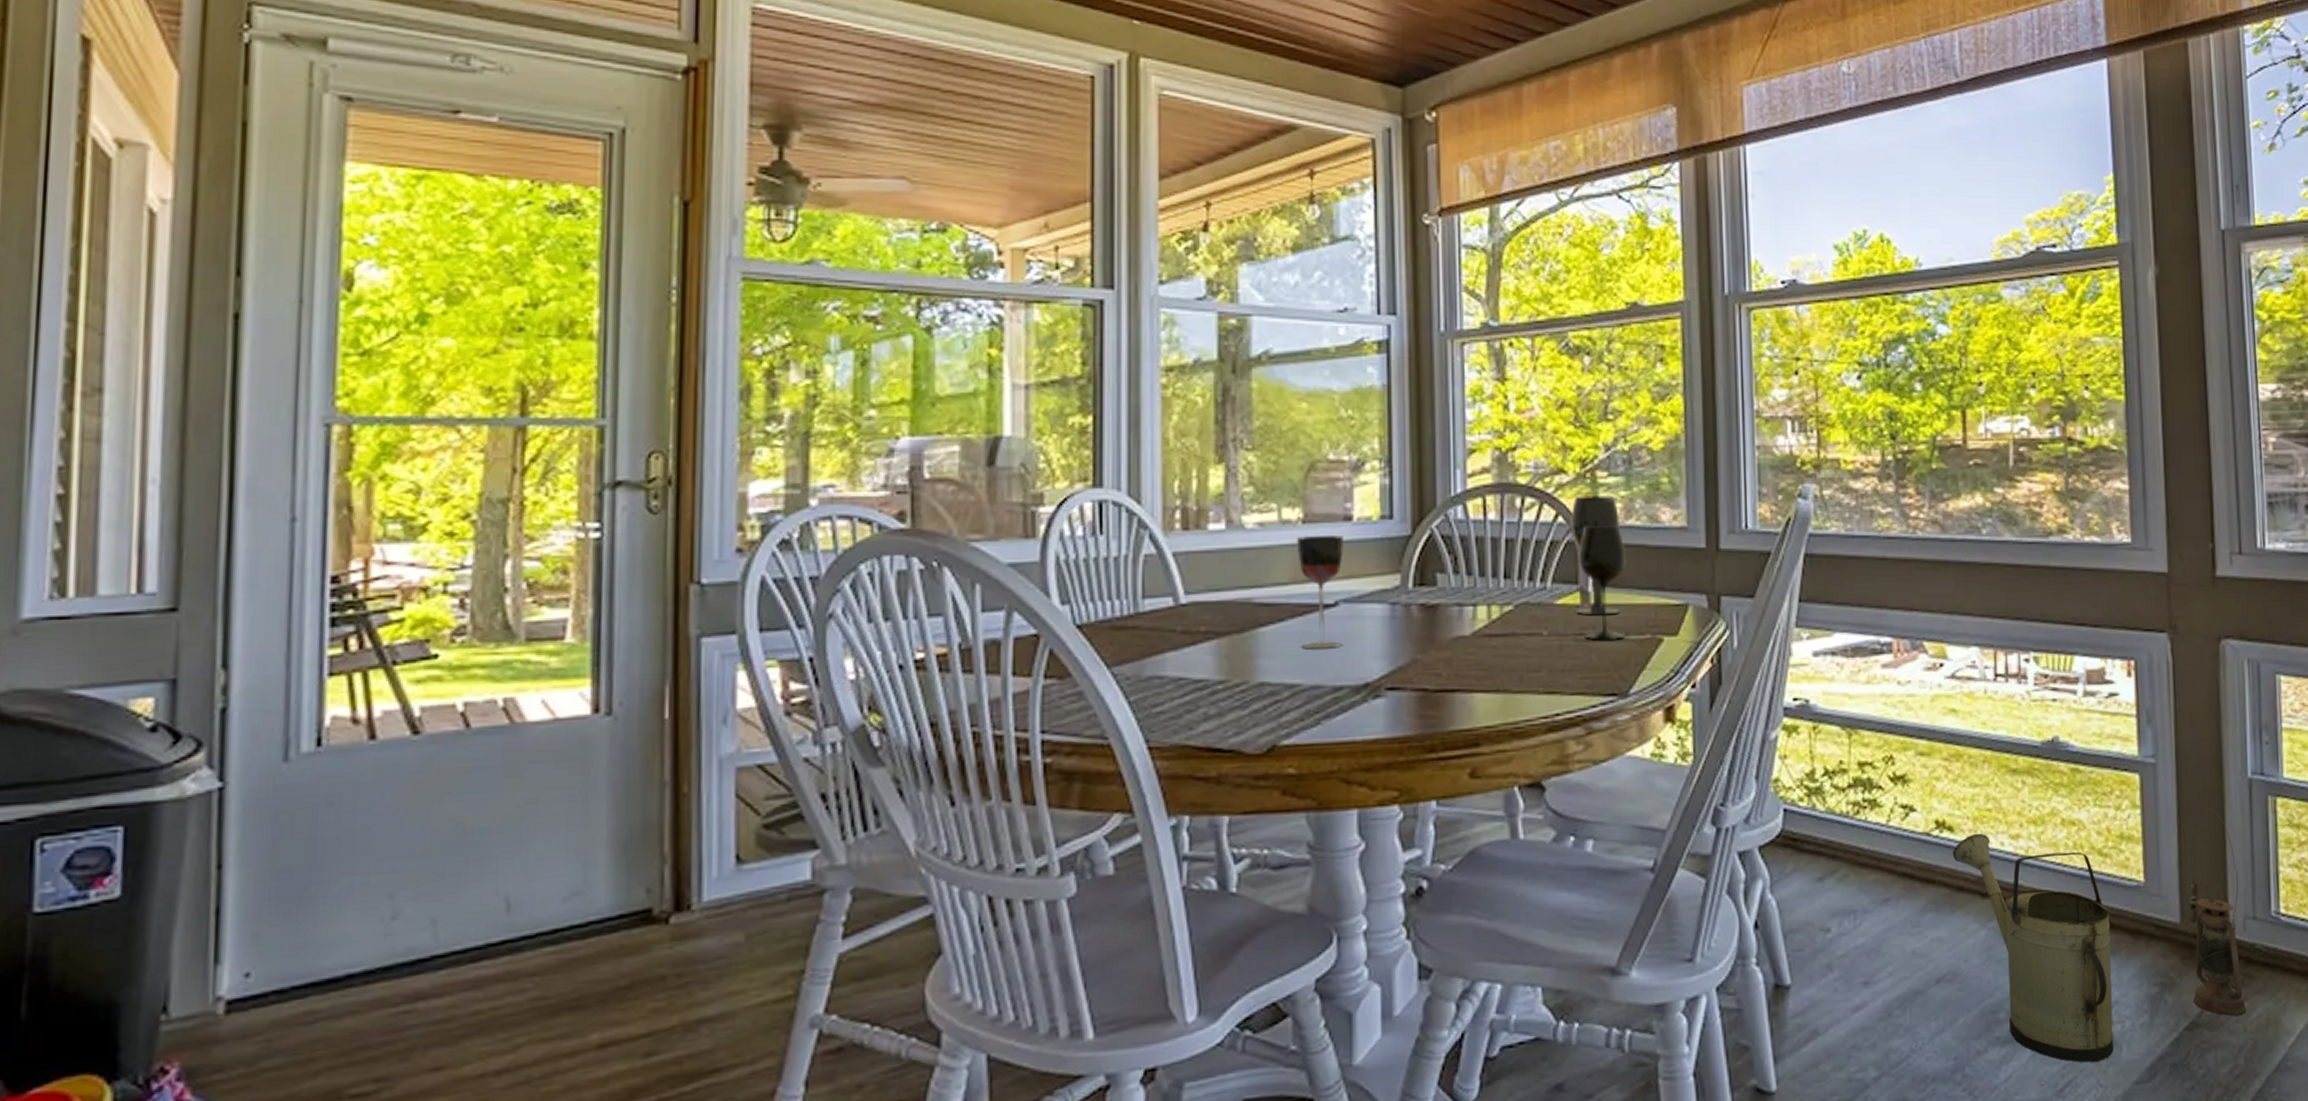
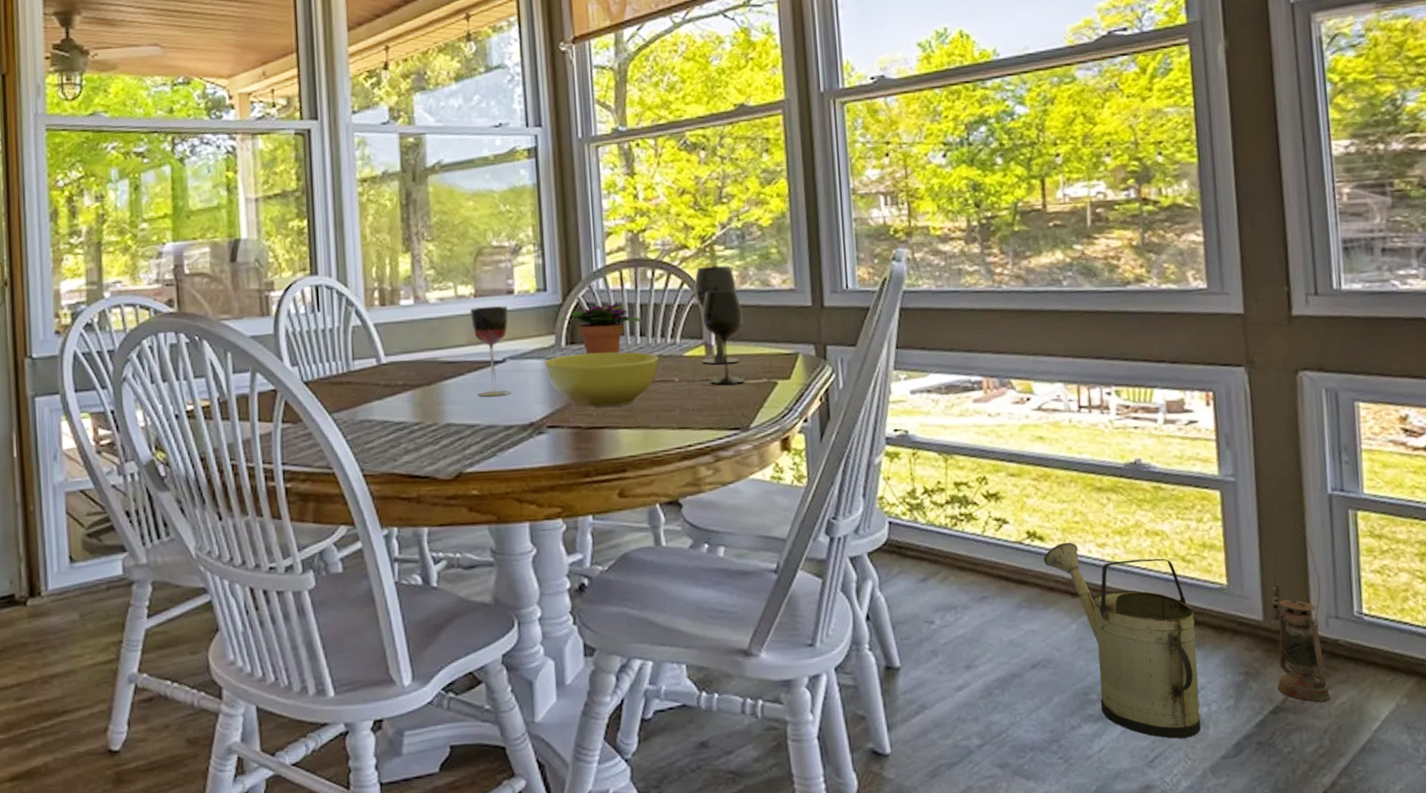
bowl: none [1385,596,1525,665] -> present [544,352,659,407]
potted flower: none [1408,537,1509,600] -> present [560,303,643,355]

